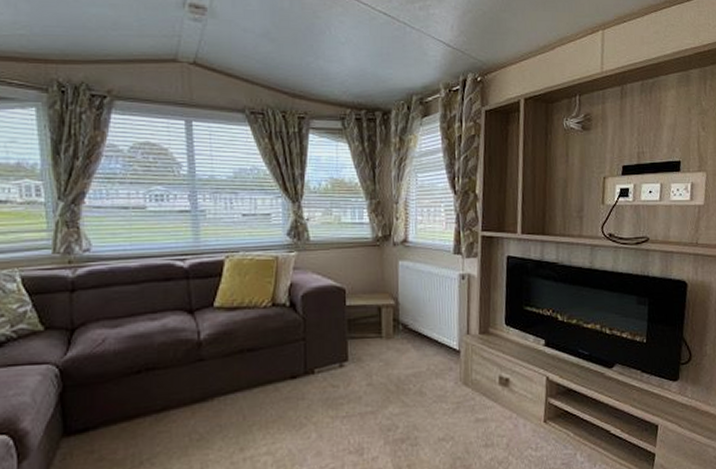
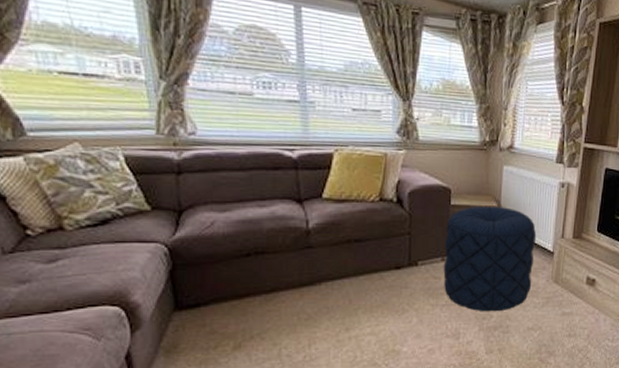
pouf: none [341,304,440,422] -> present [443,205,537,312]

